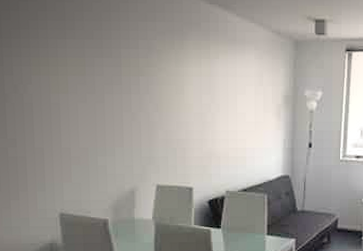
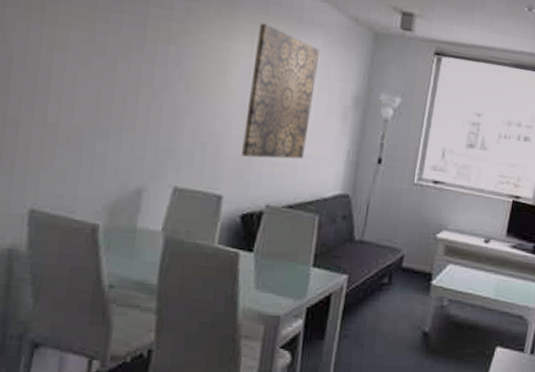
wall art: none [202,48,253,155] -> present [241,23,321,159]

